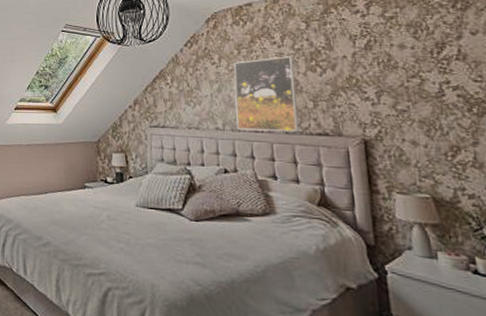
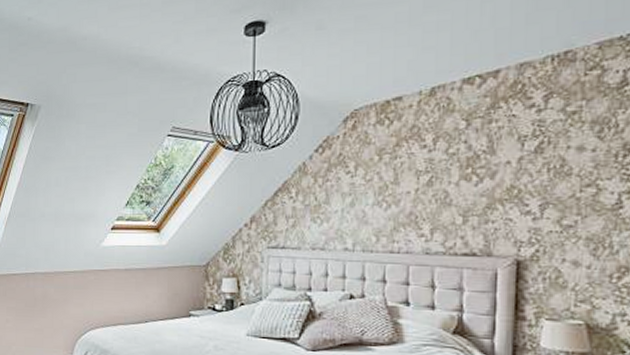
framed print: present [234,56,299,131] -> none [369,162,446,251]

